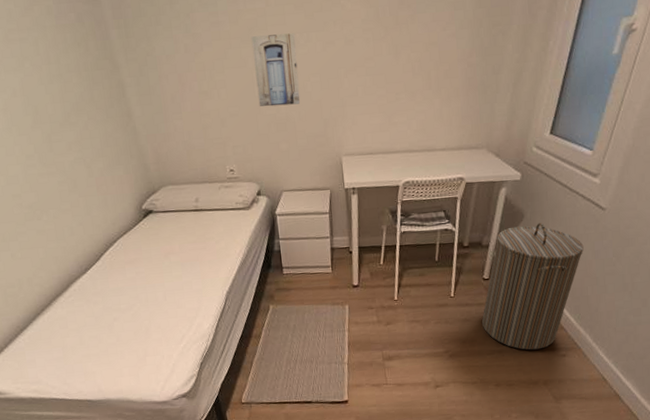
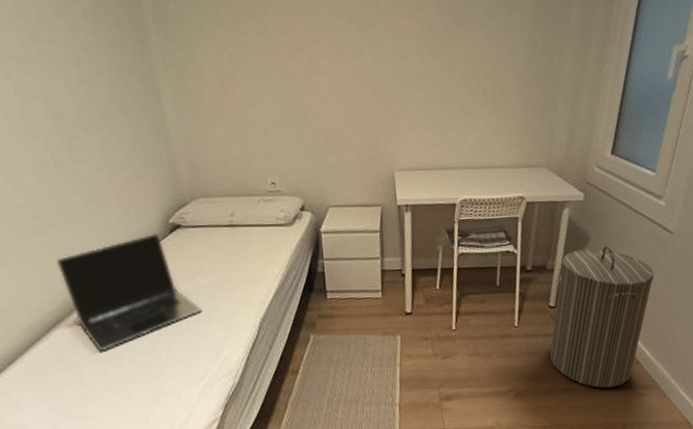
laptop: none [49,218,176,320] -> present [56,233,202,352]
wall art: present [251,33,301,107] -> none [300,46,351,118]

